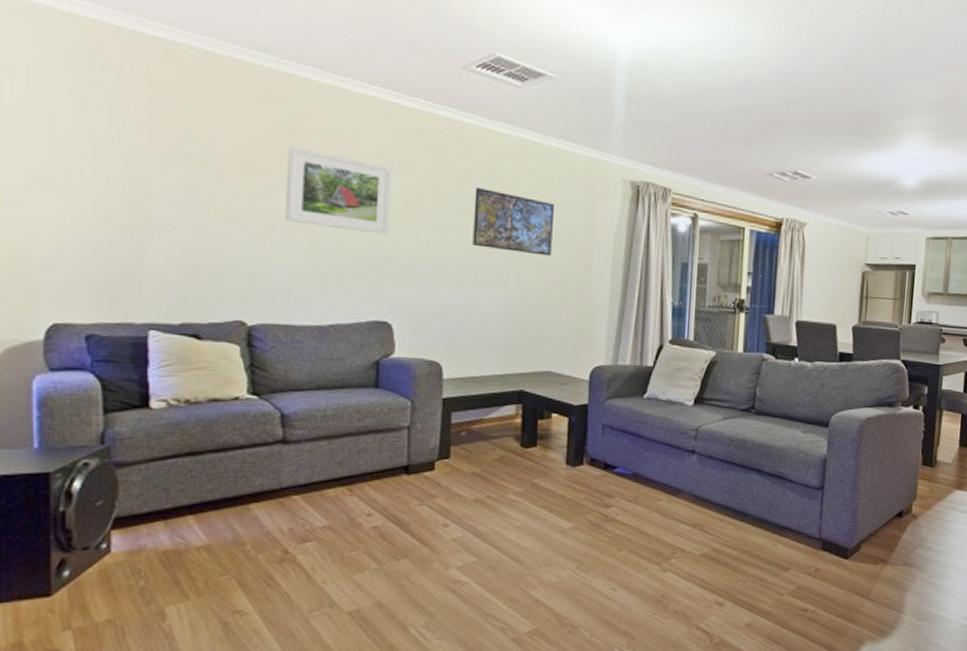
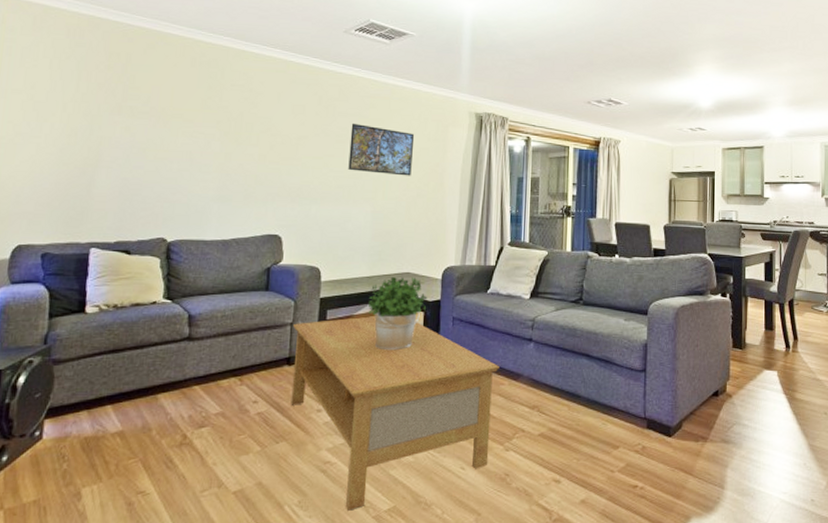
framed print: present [285,146,392,235] -> none [202,98,288,164]
coffee table: none [411,420,657,633] -> present [291,316,499,511]
potted plant: none [501,376,573,461] -> present [368,276,428,351]

